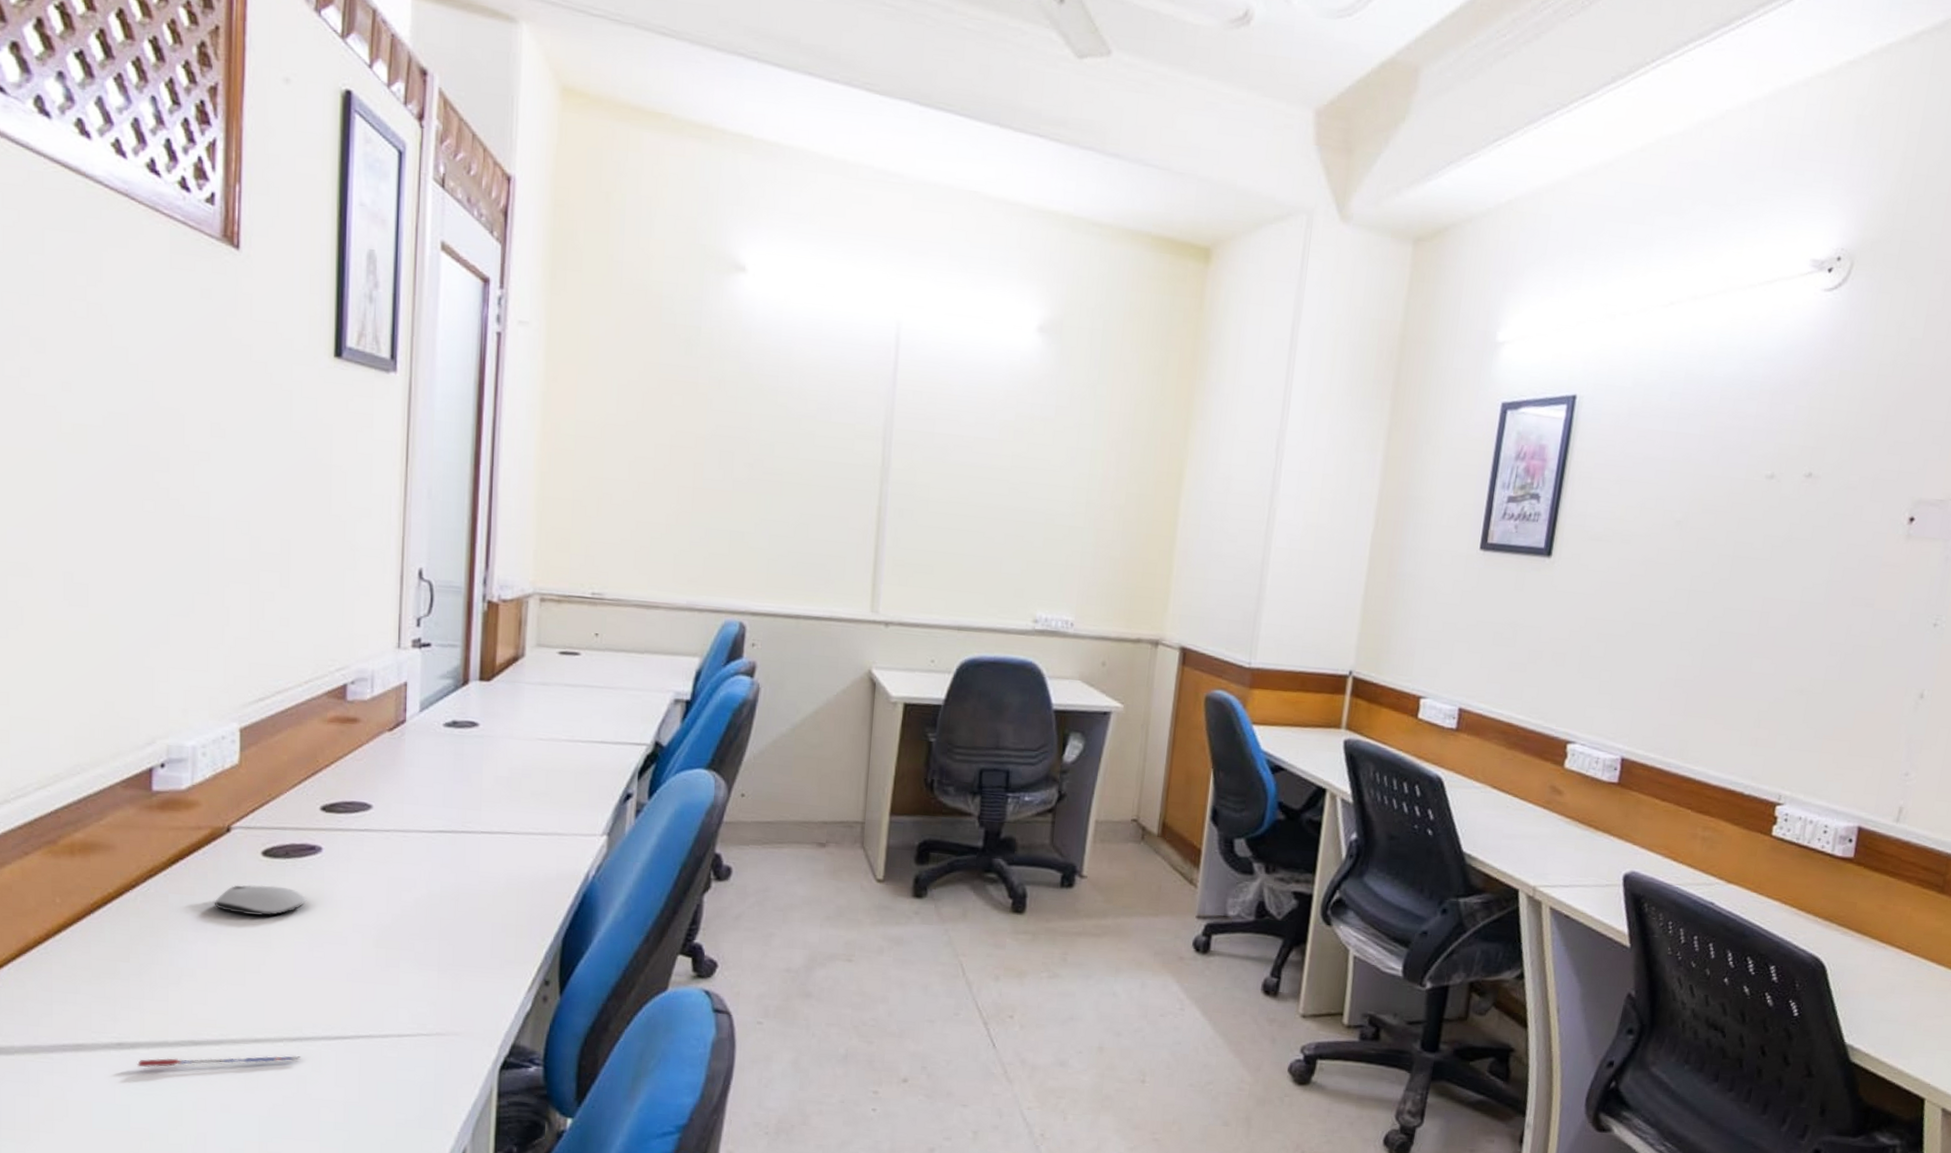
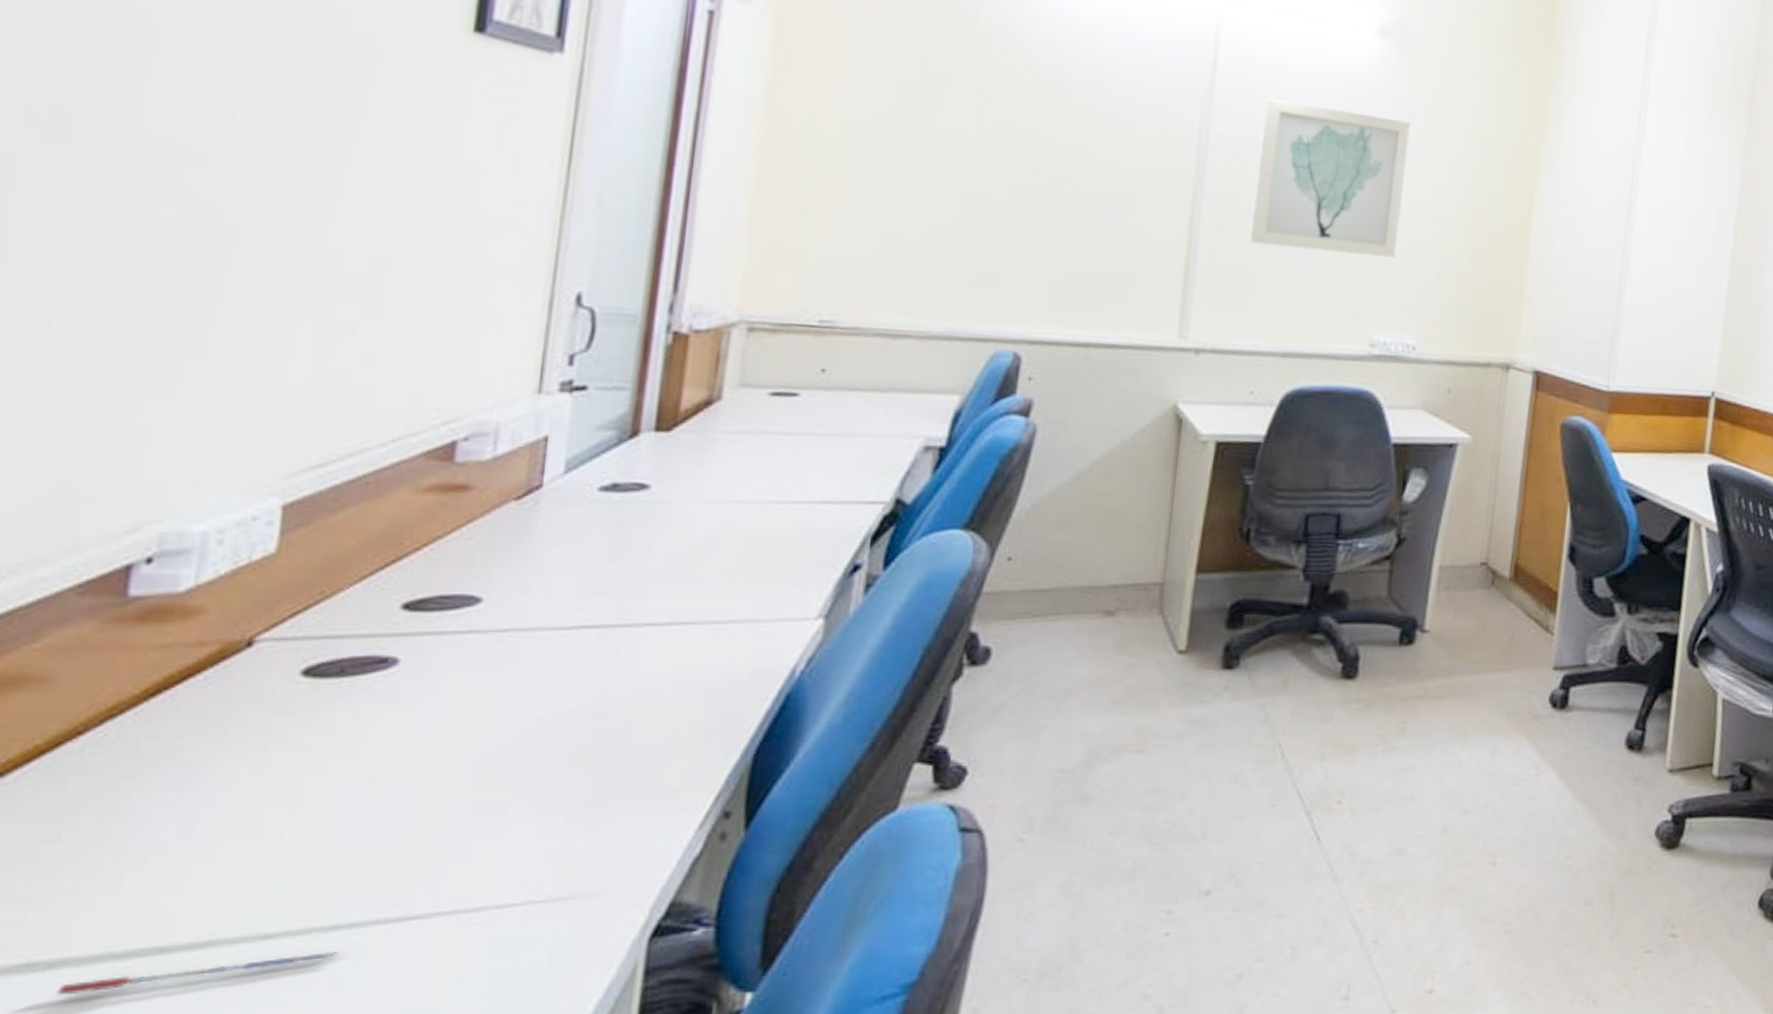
computer mouse: present [214,885,307,917] -> none [215,716,369,760]
wall art: none [929,394,1068,541] -> present [1251,97,1411,257]

